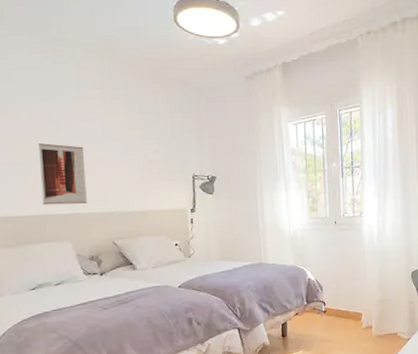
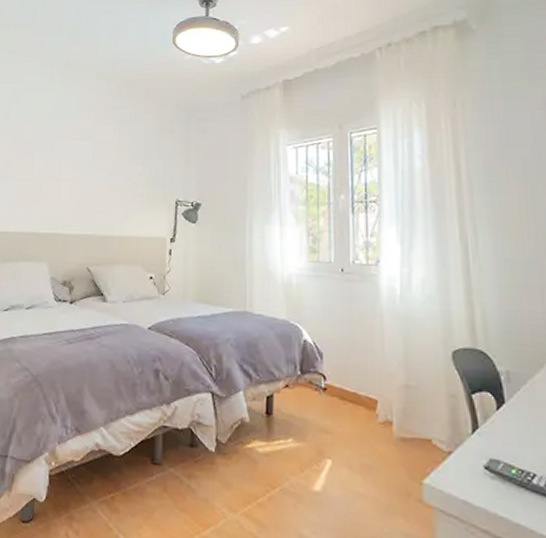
wall art: present [39,143,87,205] -> none [28,161,73,223]

